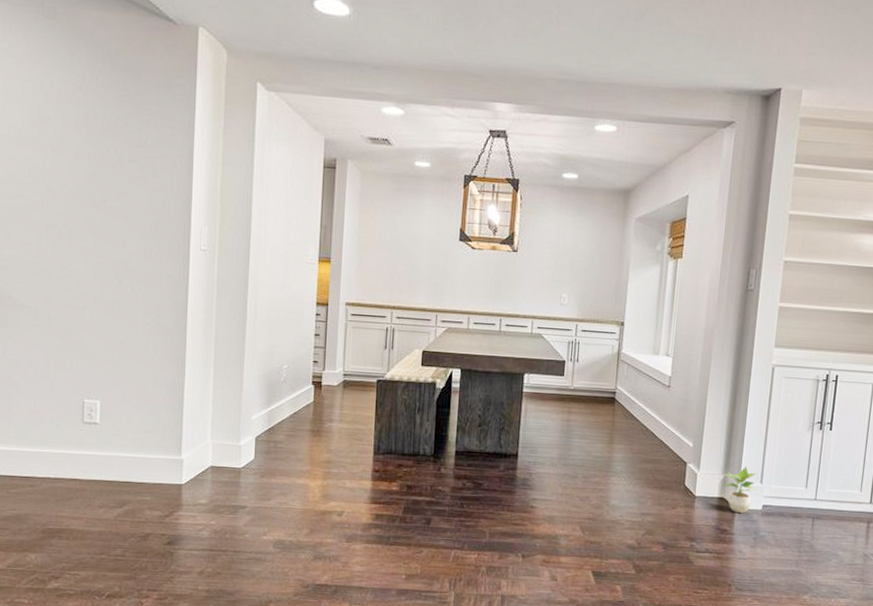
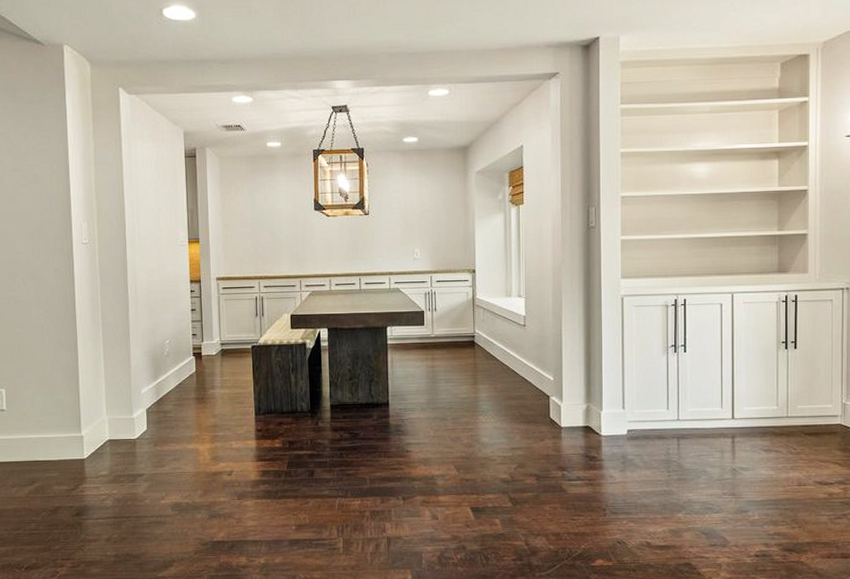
potted plant: present [723,466,757,514] -> none [586,394,620,440]

